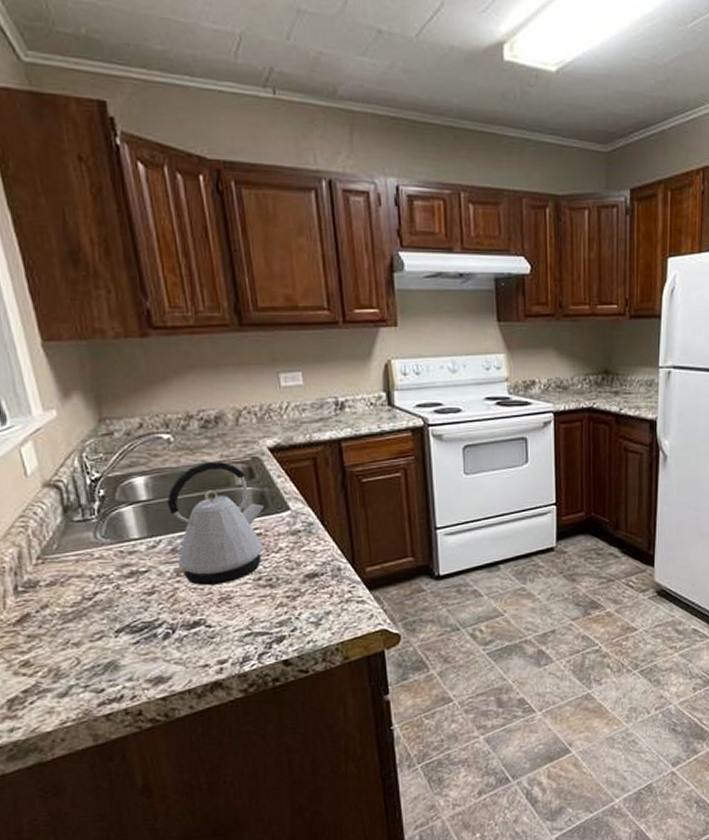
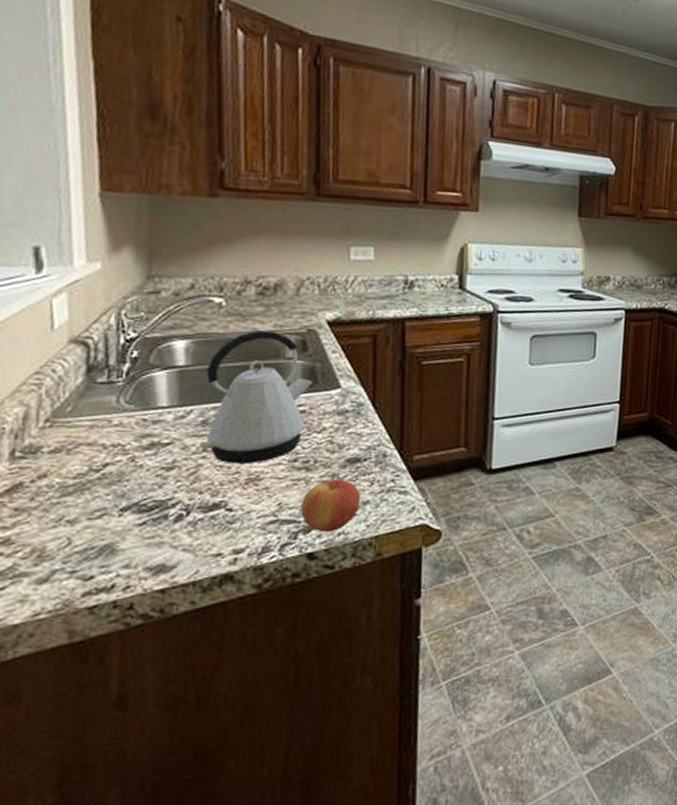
apple: none [270,590,323,642] -> present [300,475,361,533]

